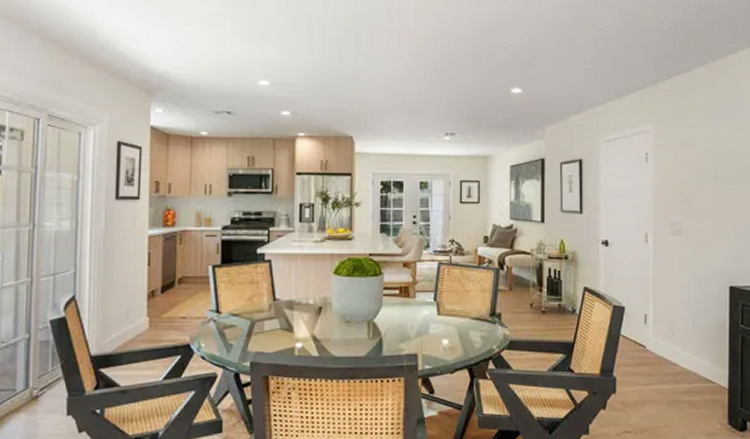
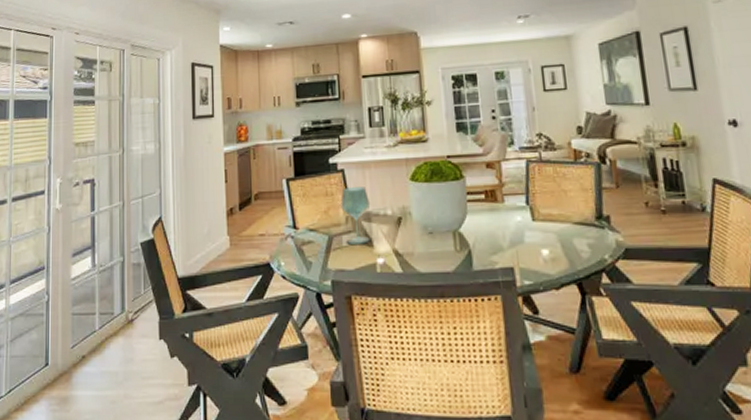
wine glass: none [265,277,294,329] -> present [340,187,371,244]

